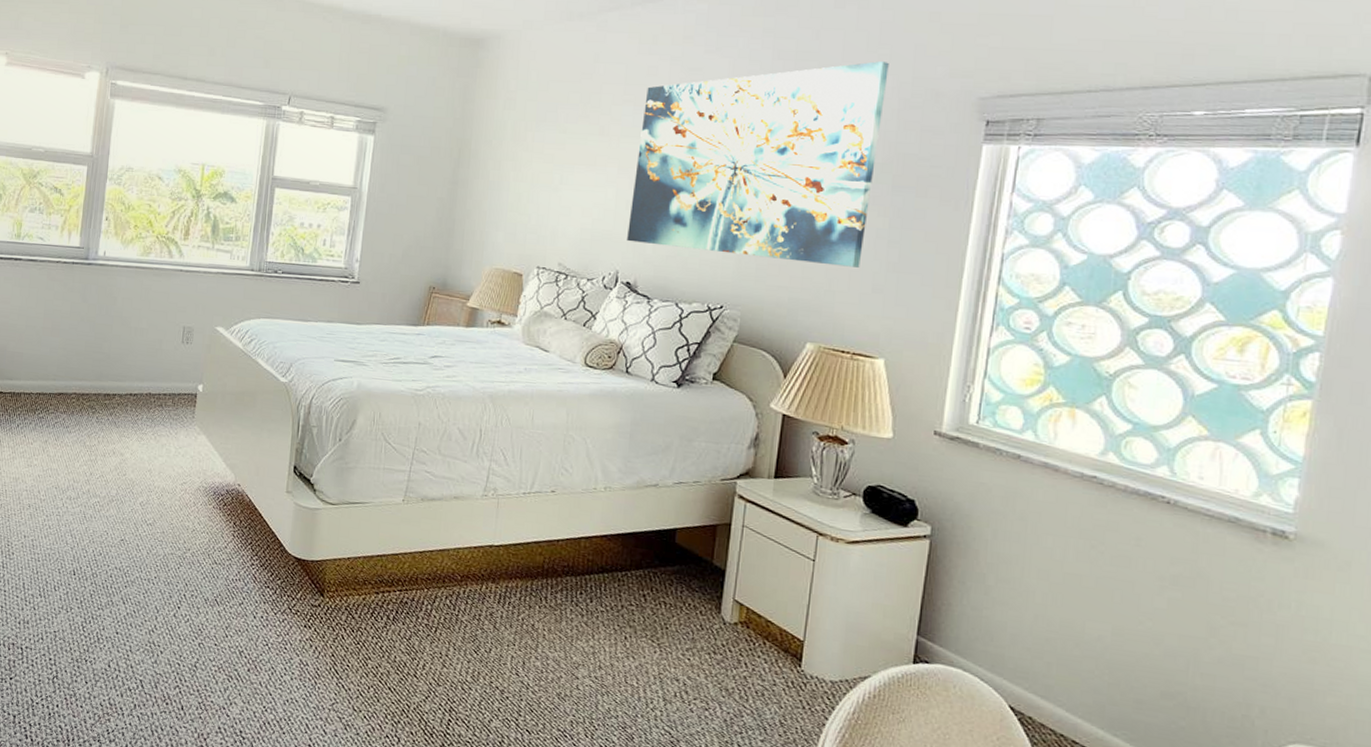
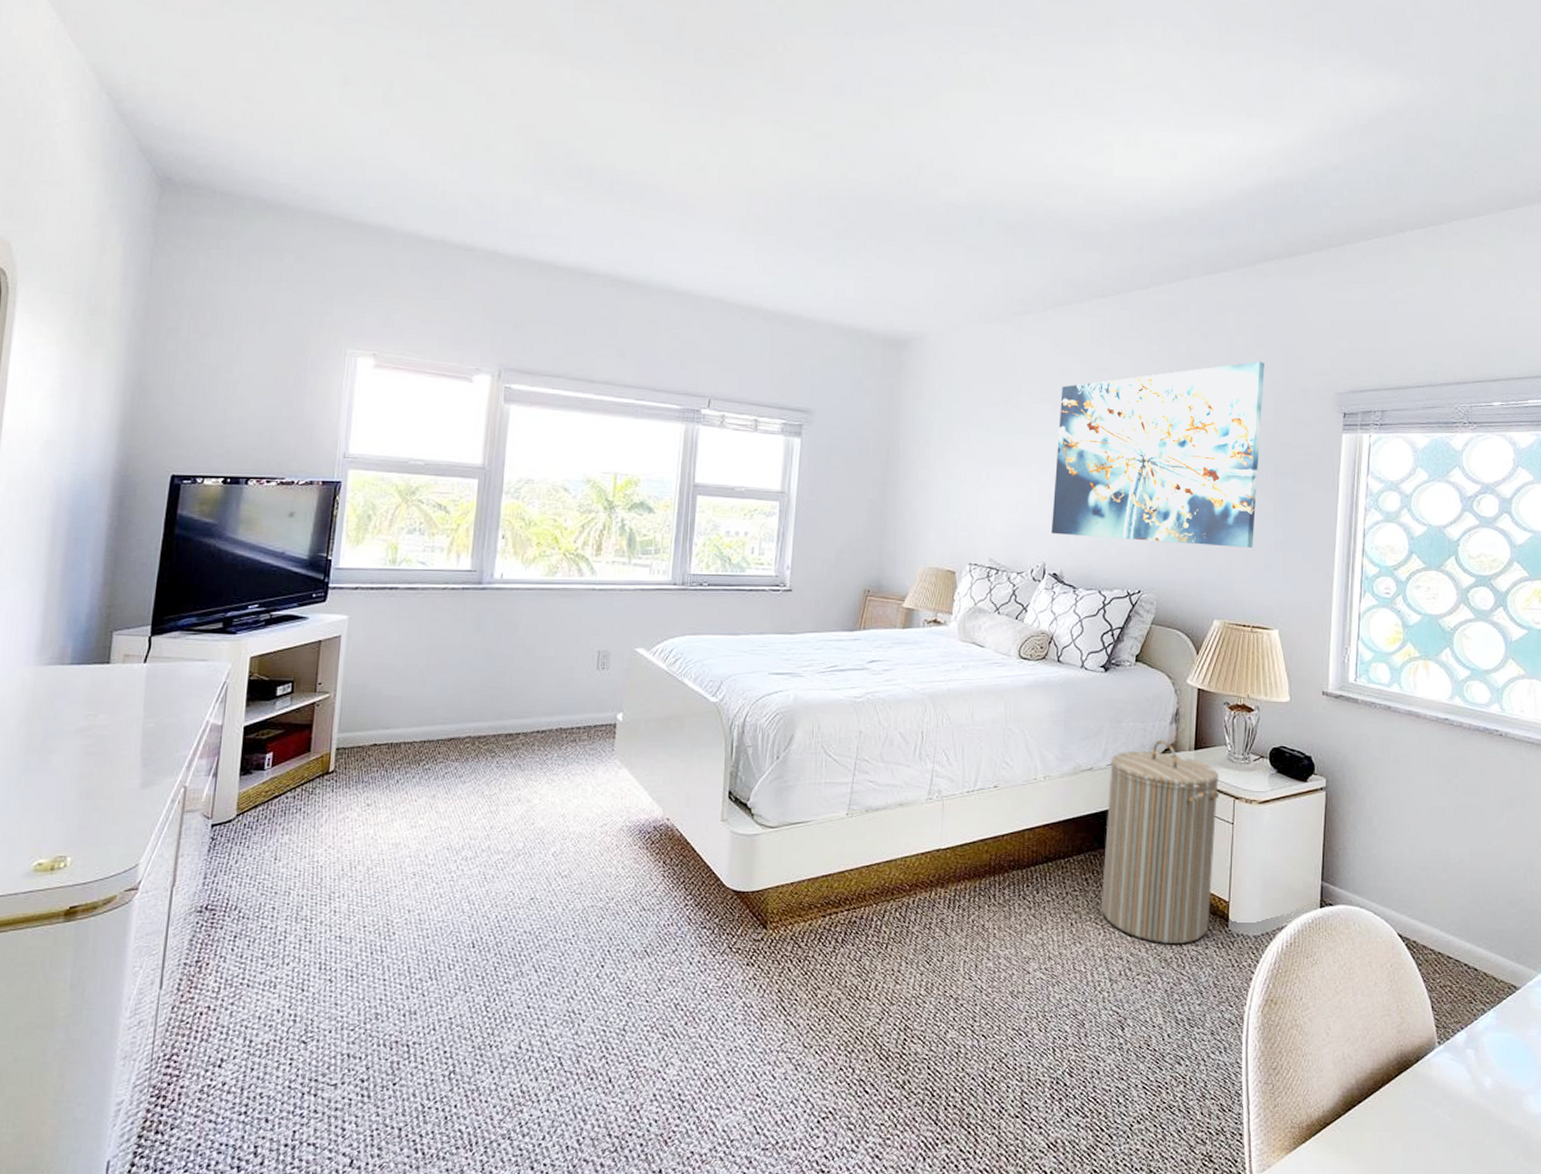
laundry hamper: none [659,463,801,677] -> present [1102,739,1220,944]

